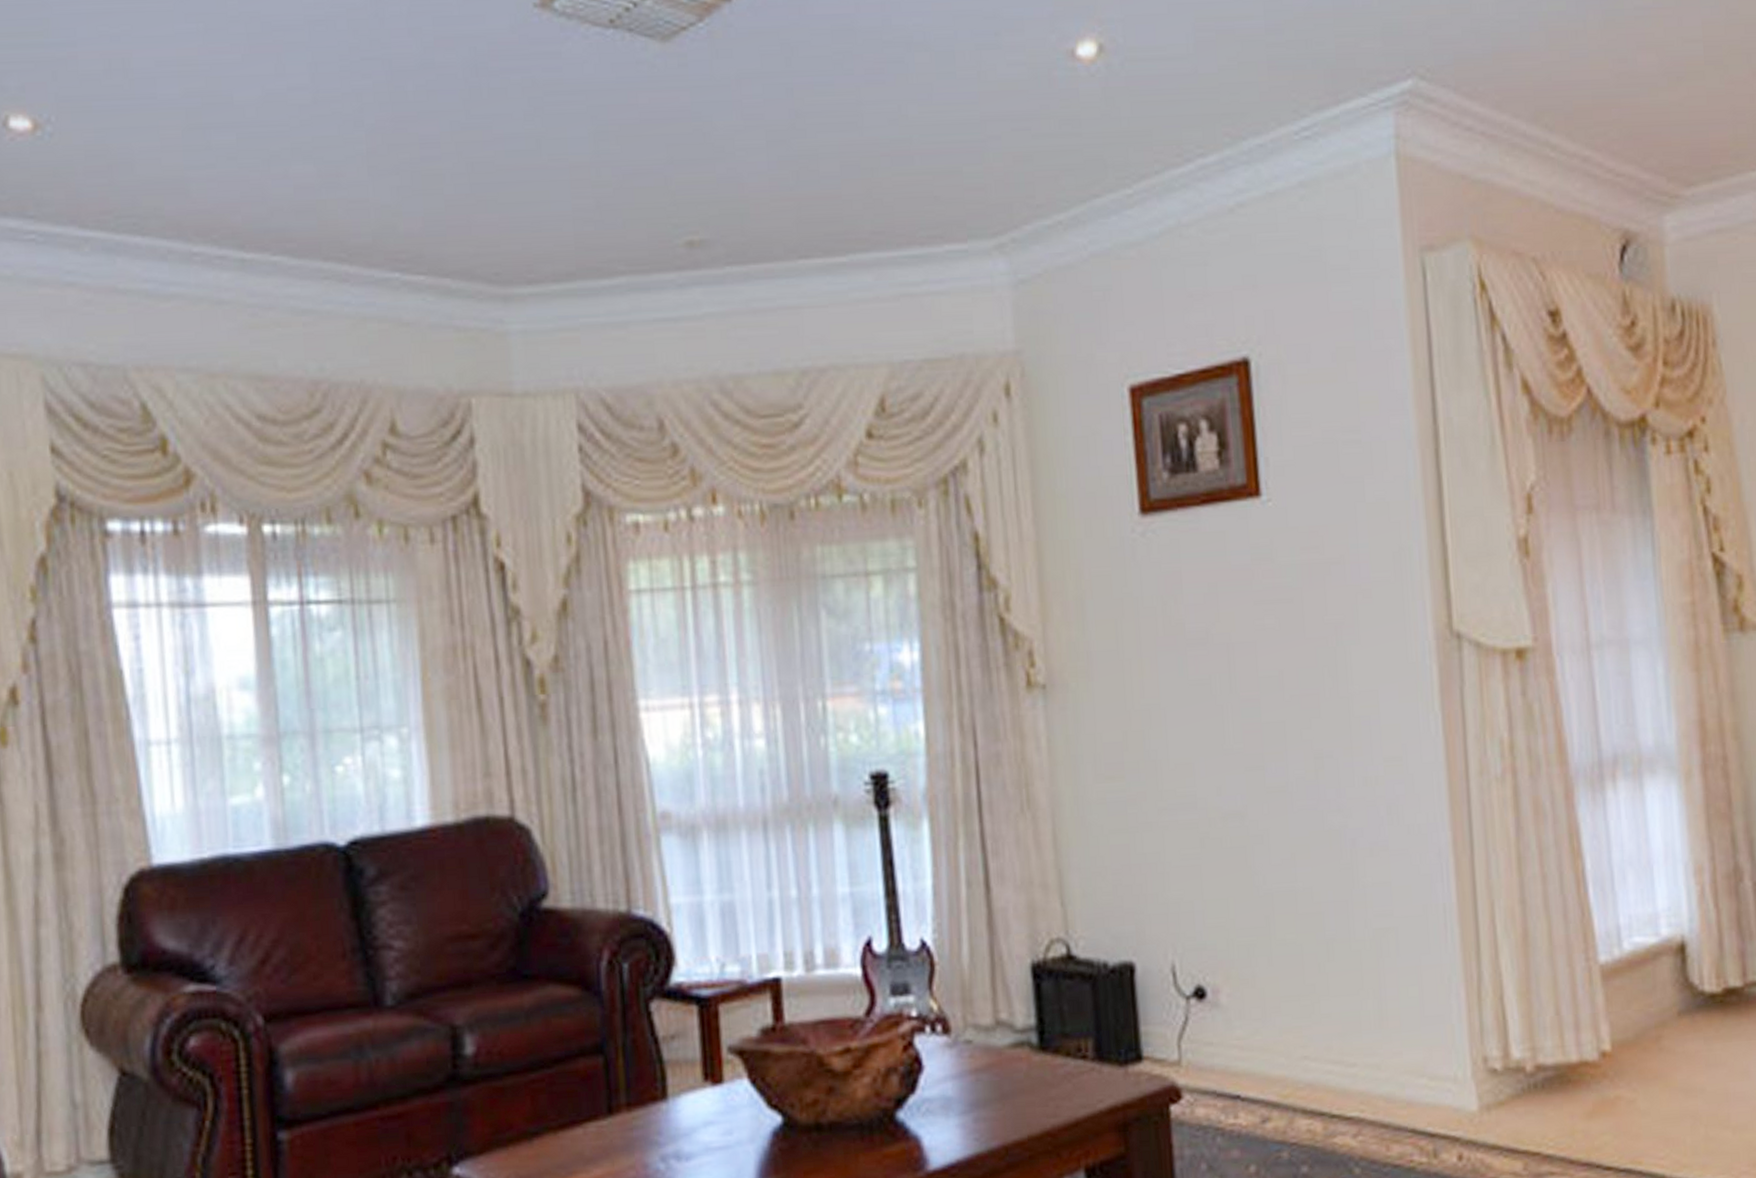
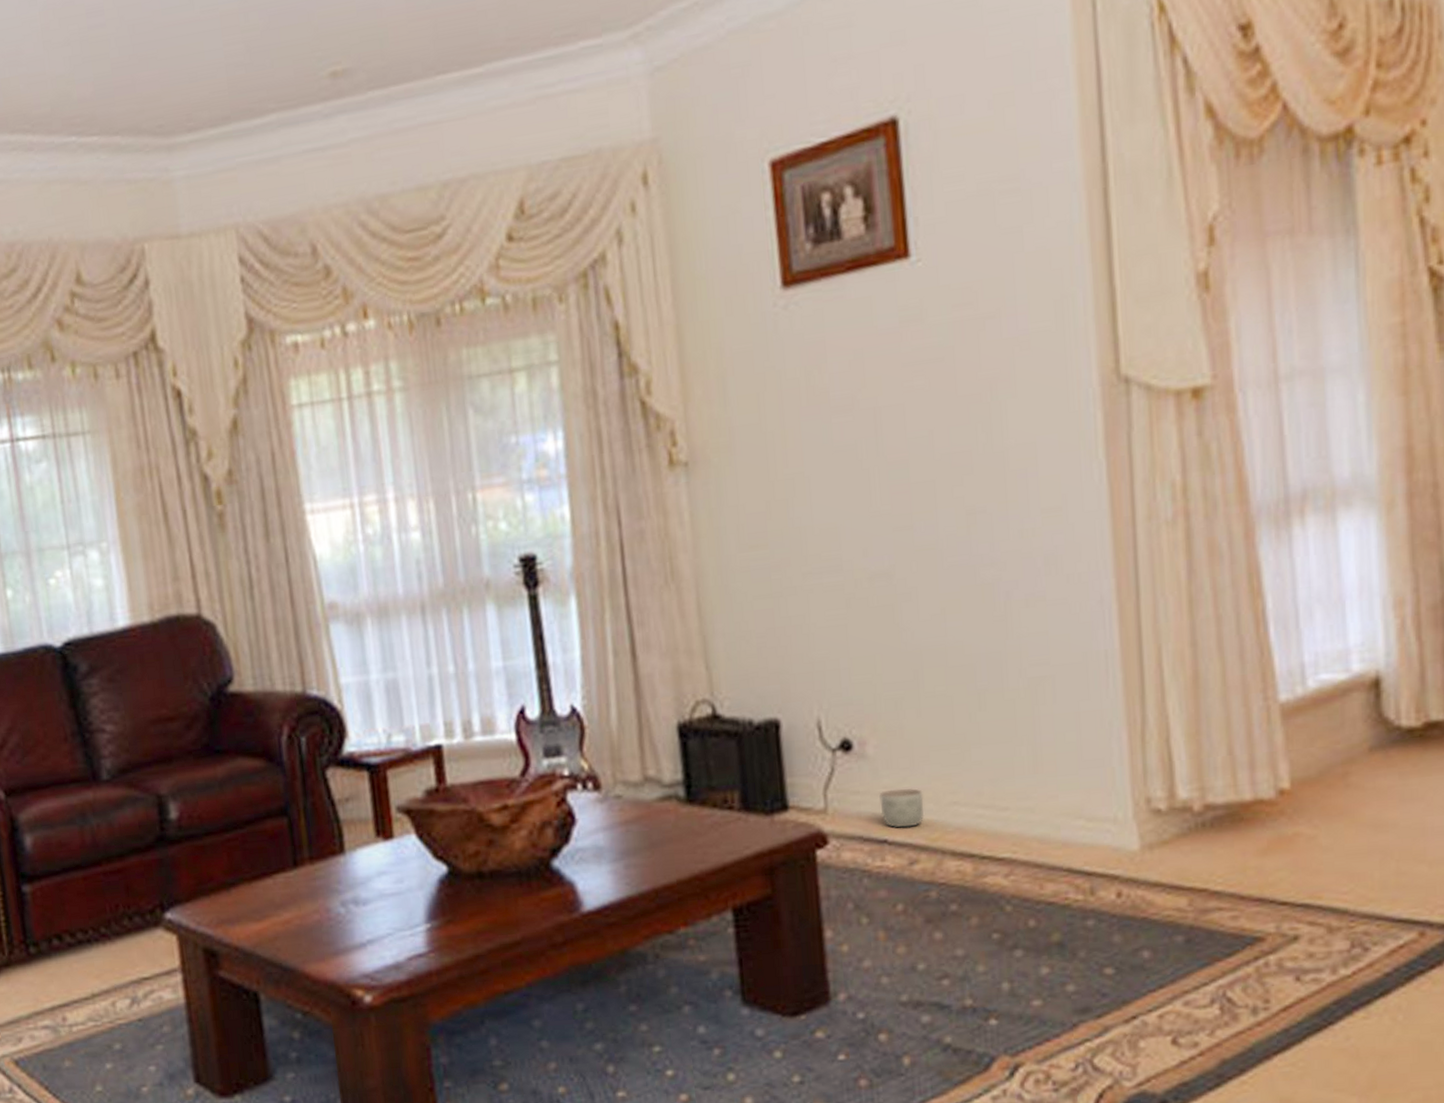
planter: none [1232,1040,1276,1083] -> present [879,788,925,828]

